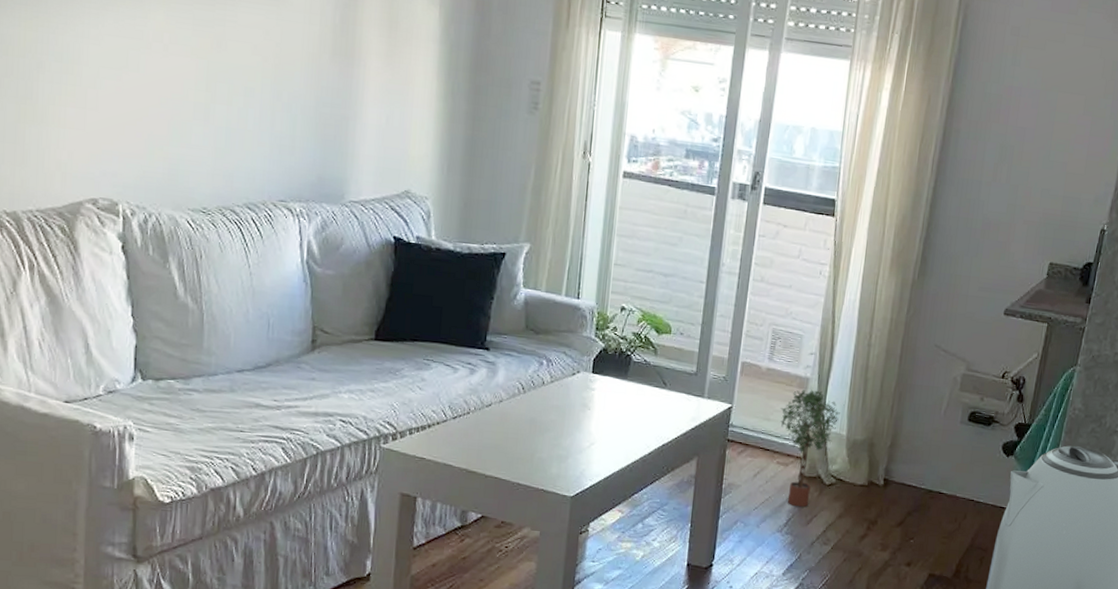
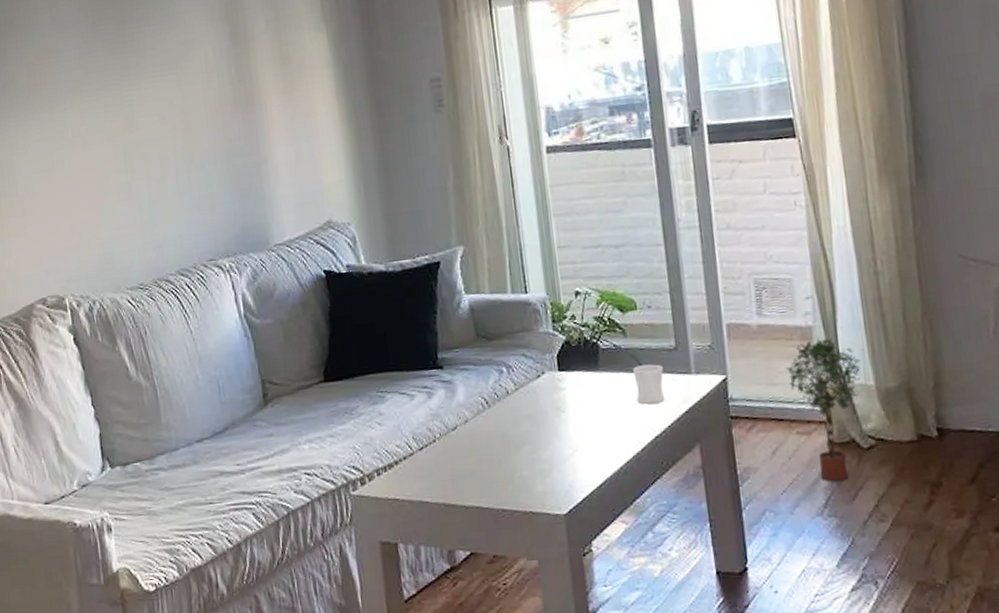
mug: none [654,382,682,418] -> present [633,364,665,405]

